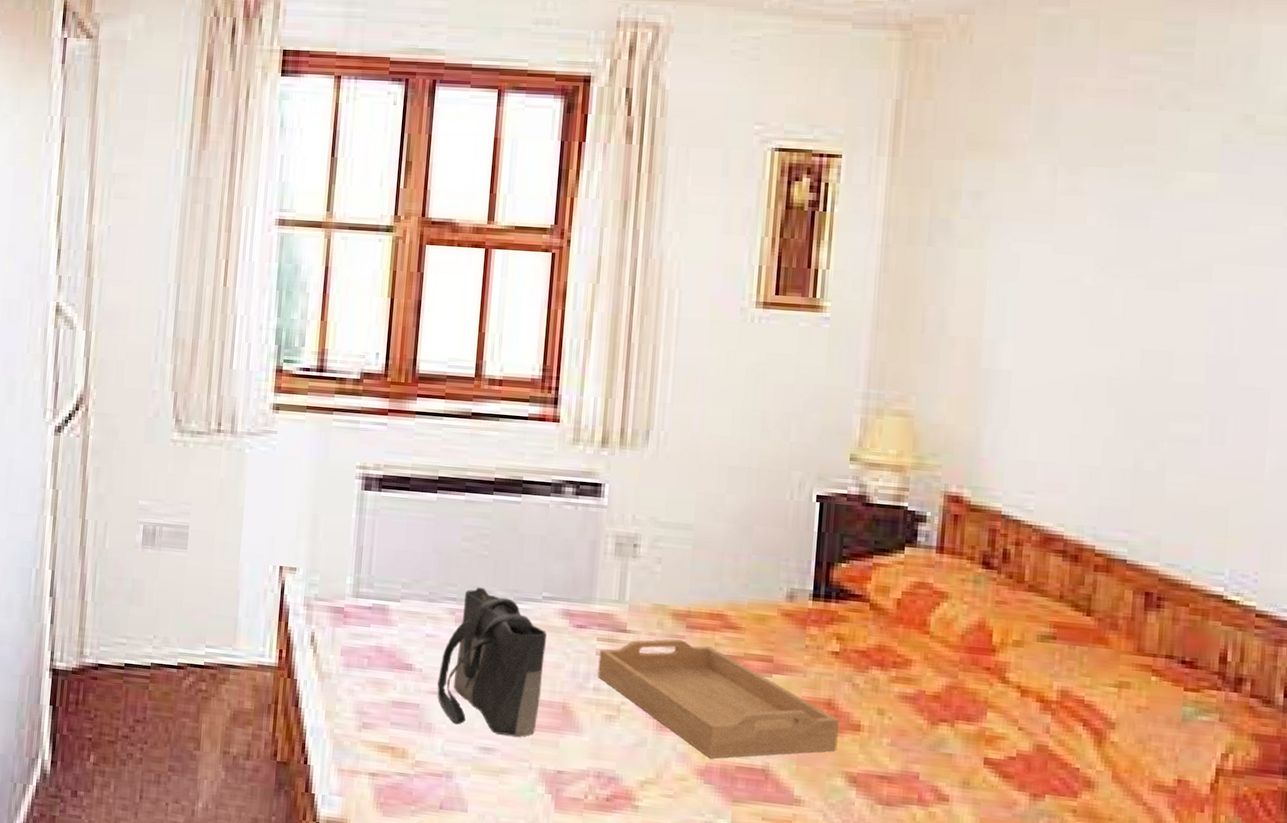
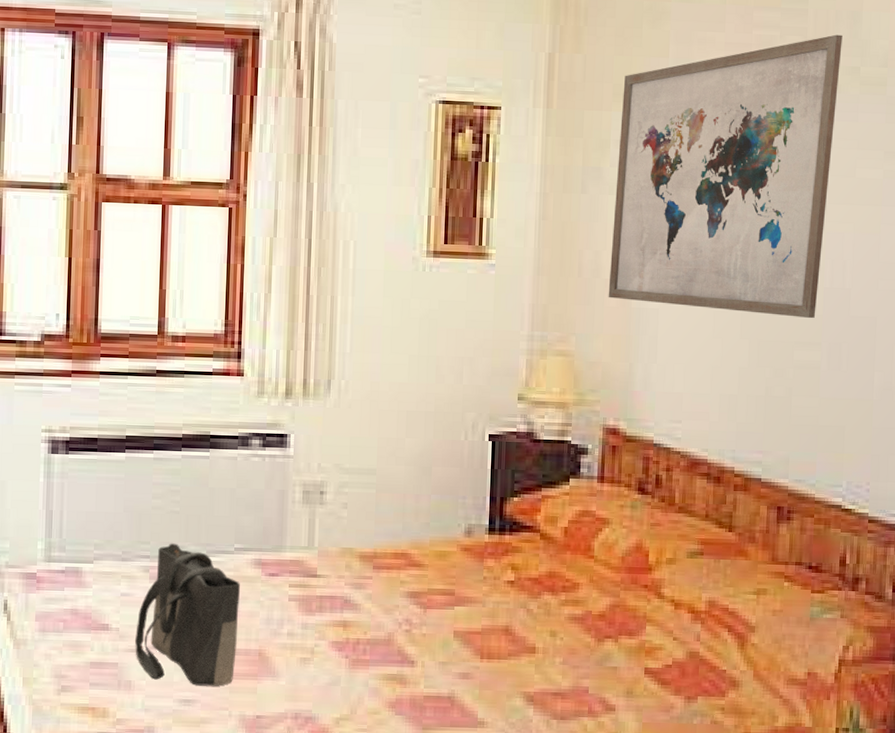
serving tray: present [597,639,839,759] -> none [291,579,516,690]
wall art: none [954,79,1235,388] -> present [608,34,843,319]

